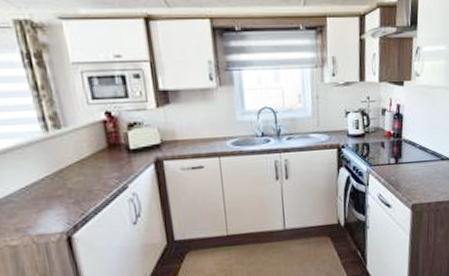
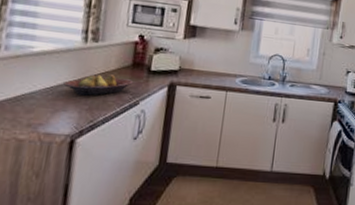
fruit bowl: none [38,161,115,190] -> present [63,74,134,96]

